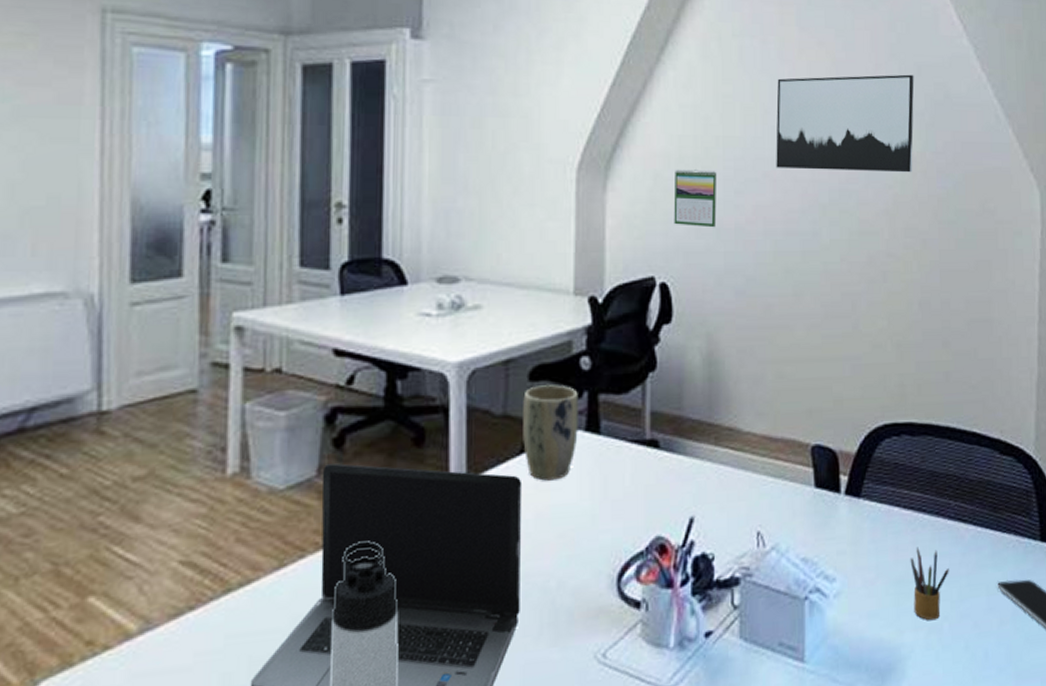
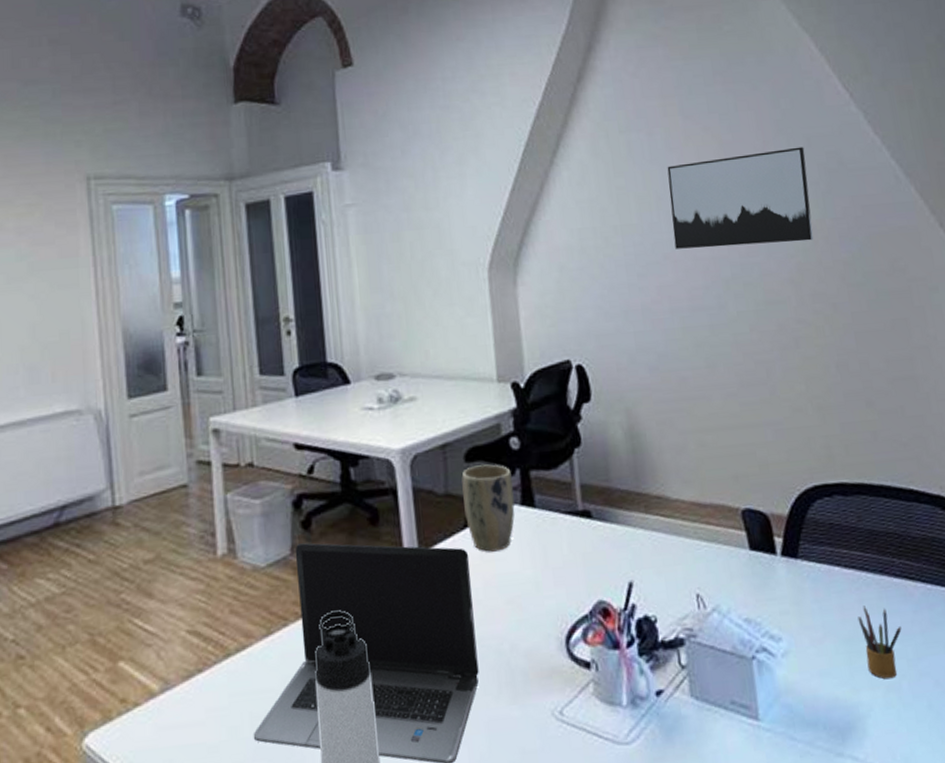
calendar: present [673,169,717,228] -> none [578,258,624,311]

